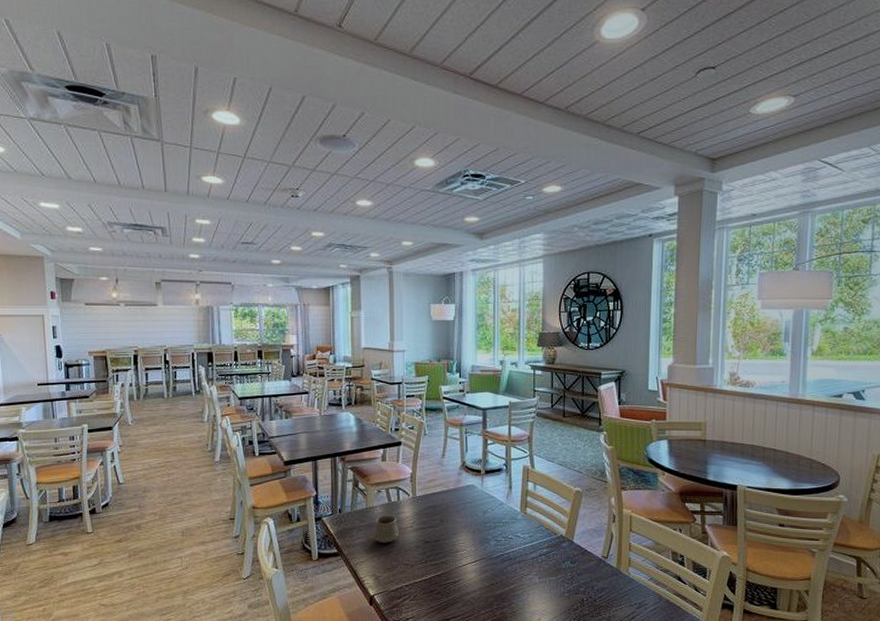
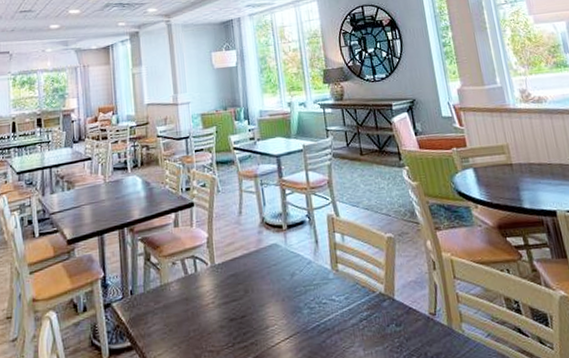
cup: present [374,515,399,543] -> none [171,291,200,328]

